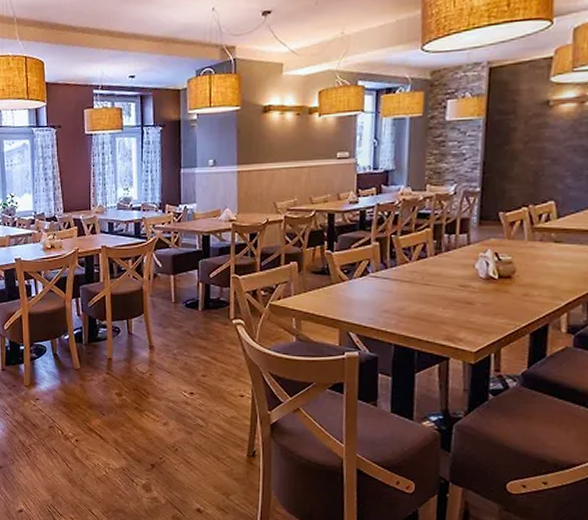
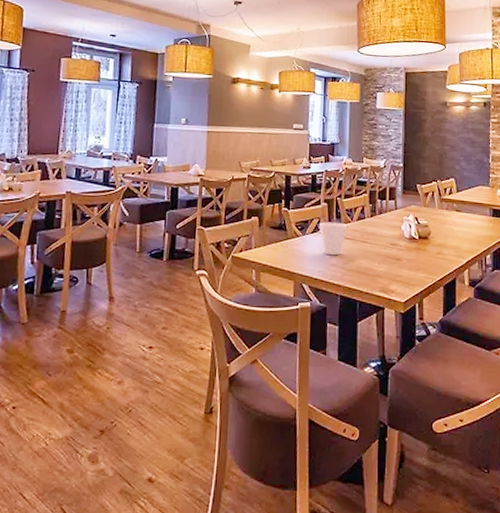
cup: none [368,263,404,301] -> present [318,221,348,256]

